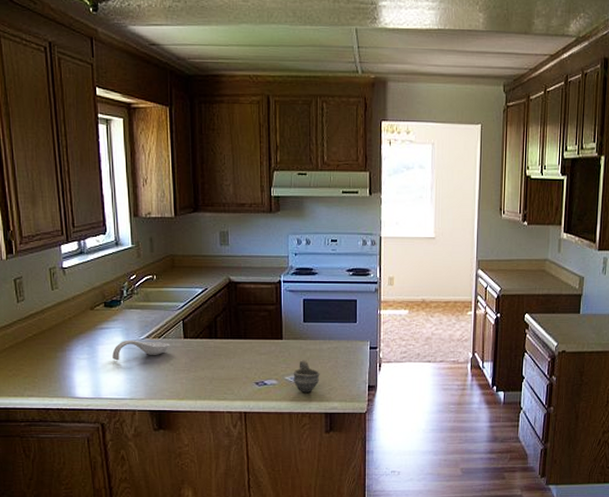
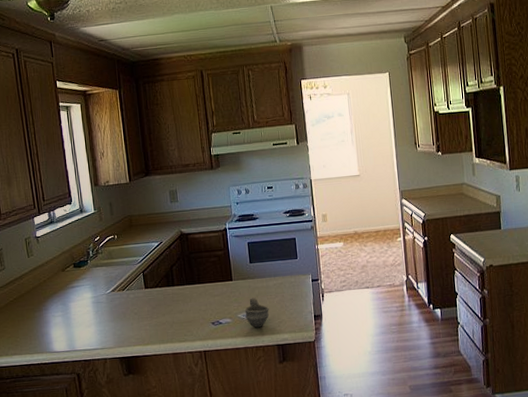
spoon rest: present [112,339,170,361] -> none [83,294,133,315]

